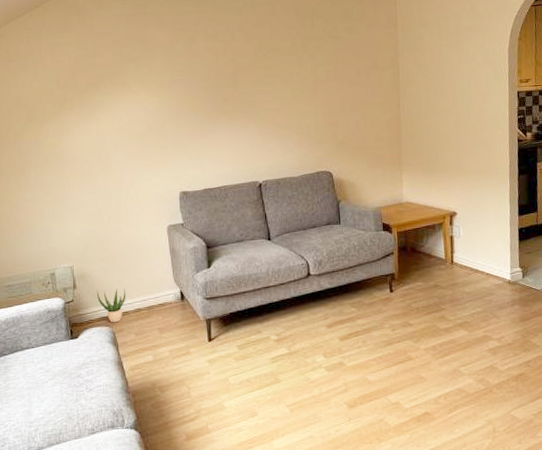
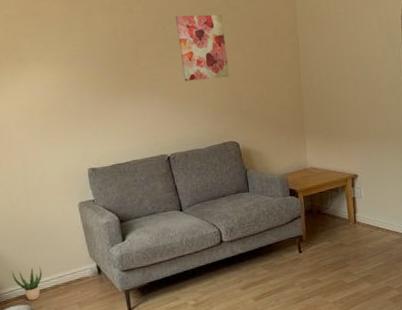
wall art: none [276,43,326,109] -> present [176,14,229,81]

